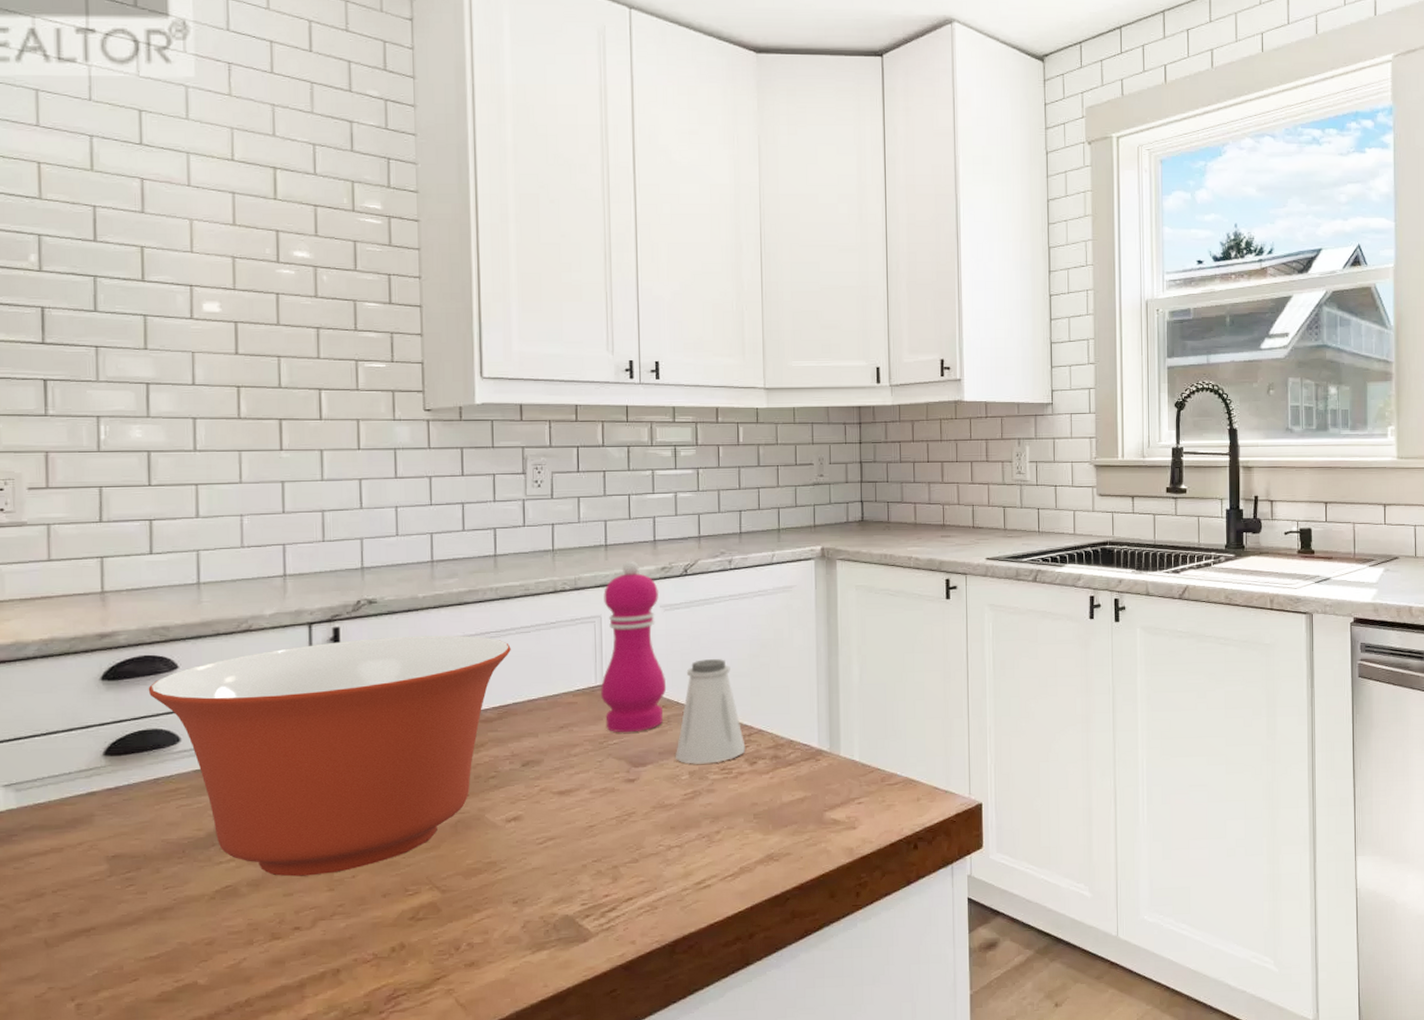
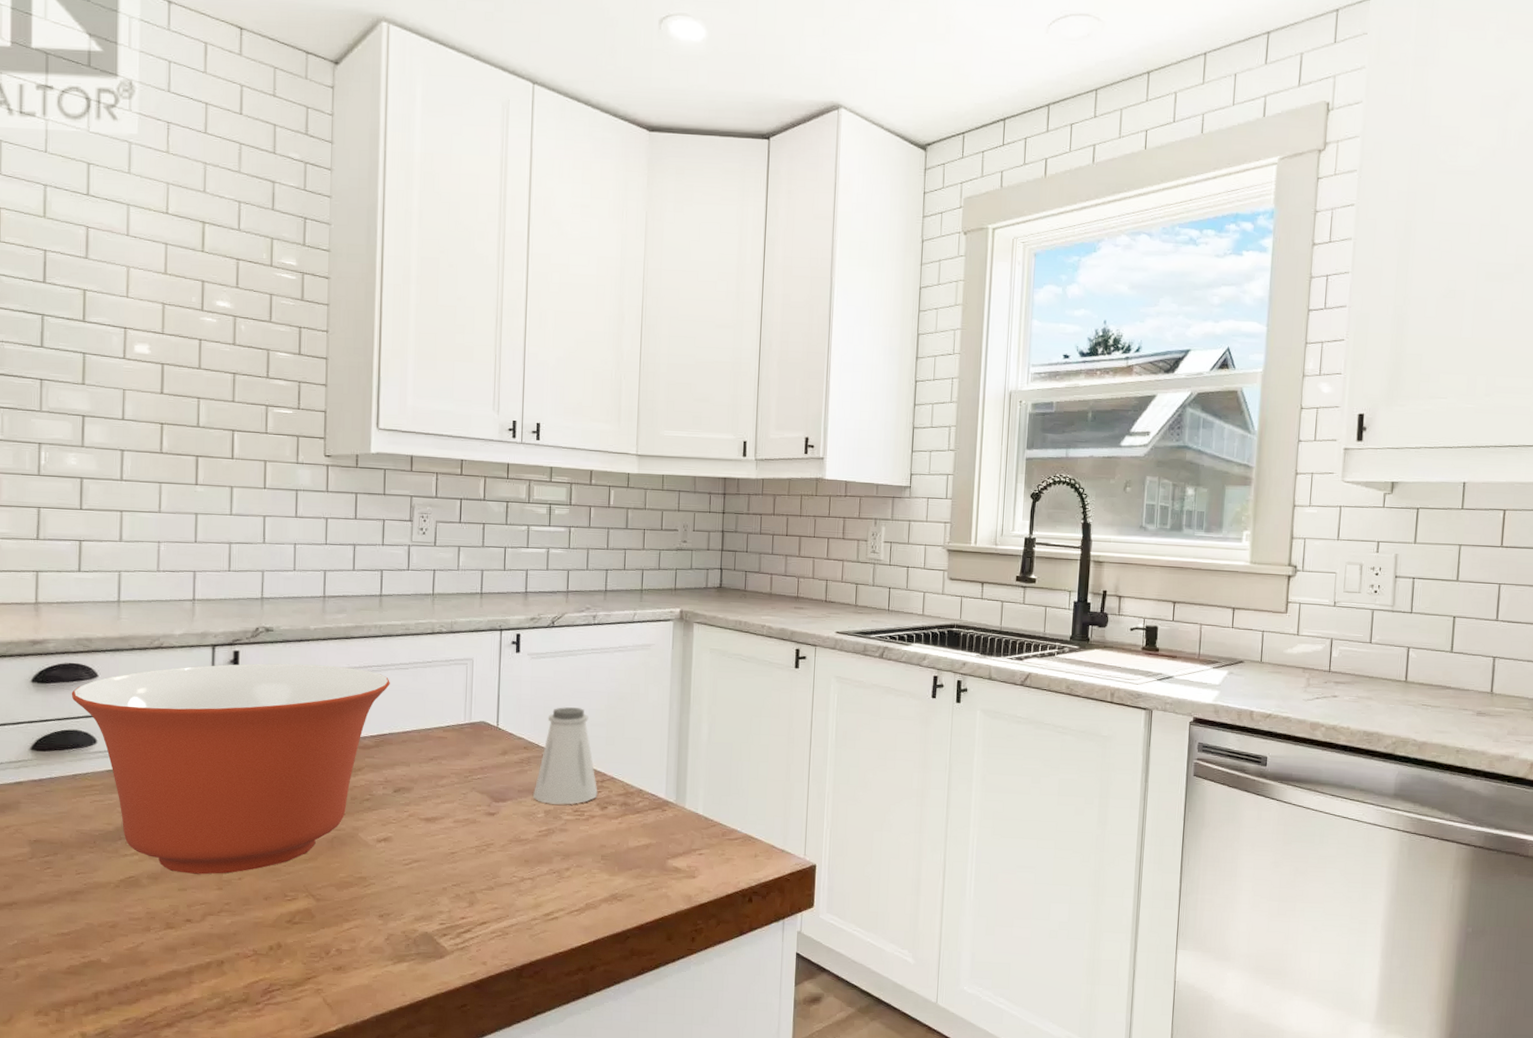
pepper mill: present [601,560,667,733] -> none [469,609,529,770]

